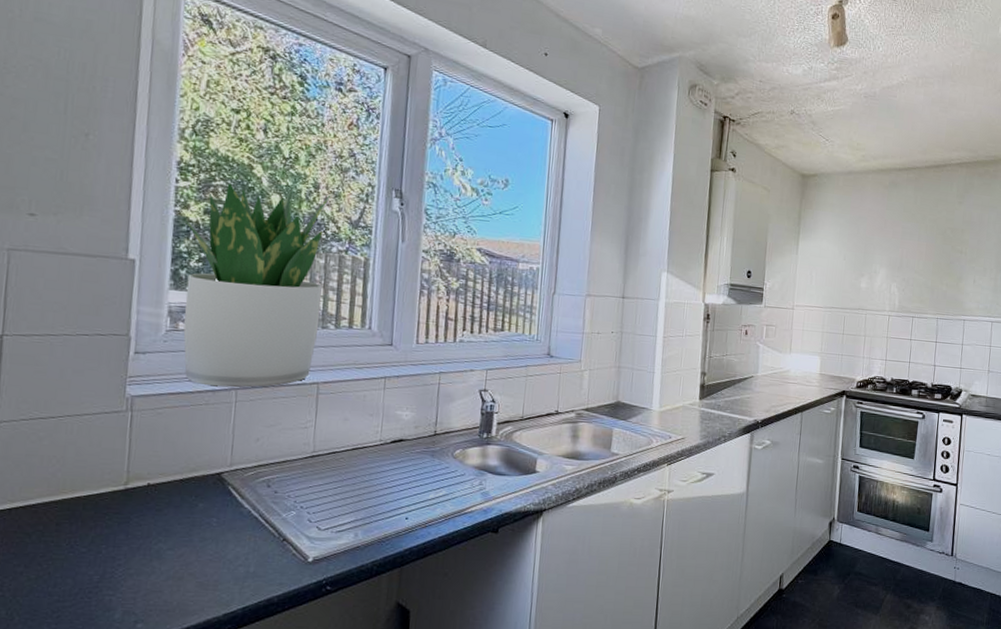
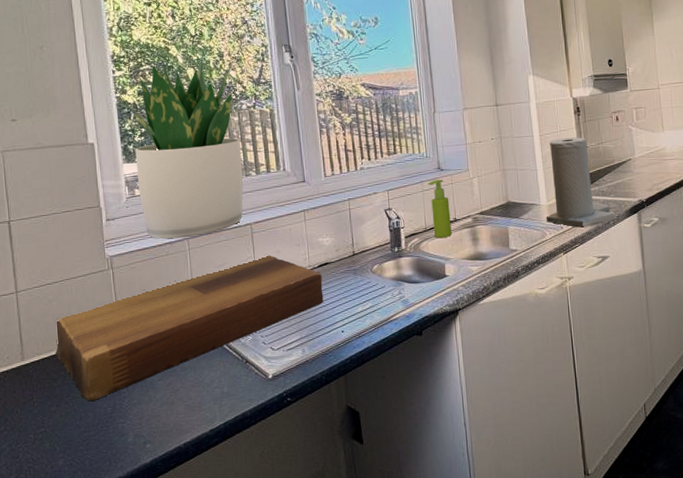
cutting board: none [34,420,394,566] -> present [55,254,324,402]
soap dispenser: none [531,366,554,431] -> present [428,179,452,239]
paper towel: none [655,343,729,440] -> present [546,137,616,228]

